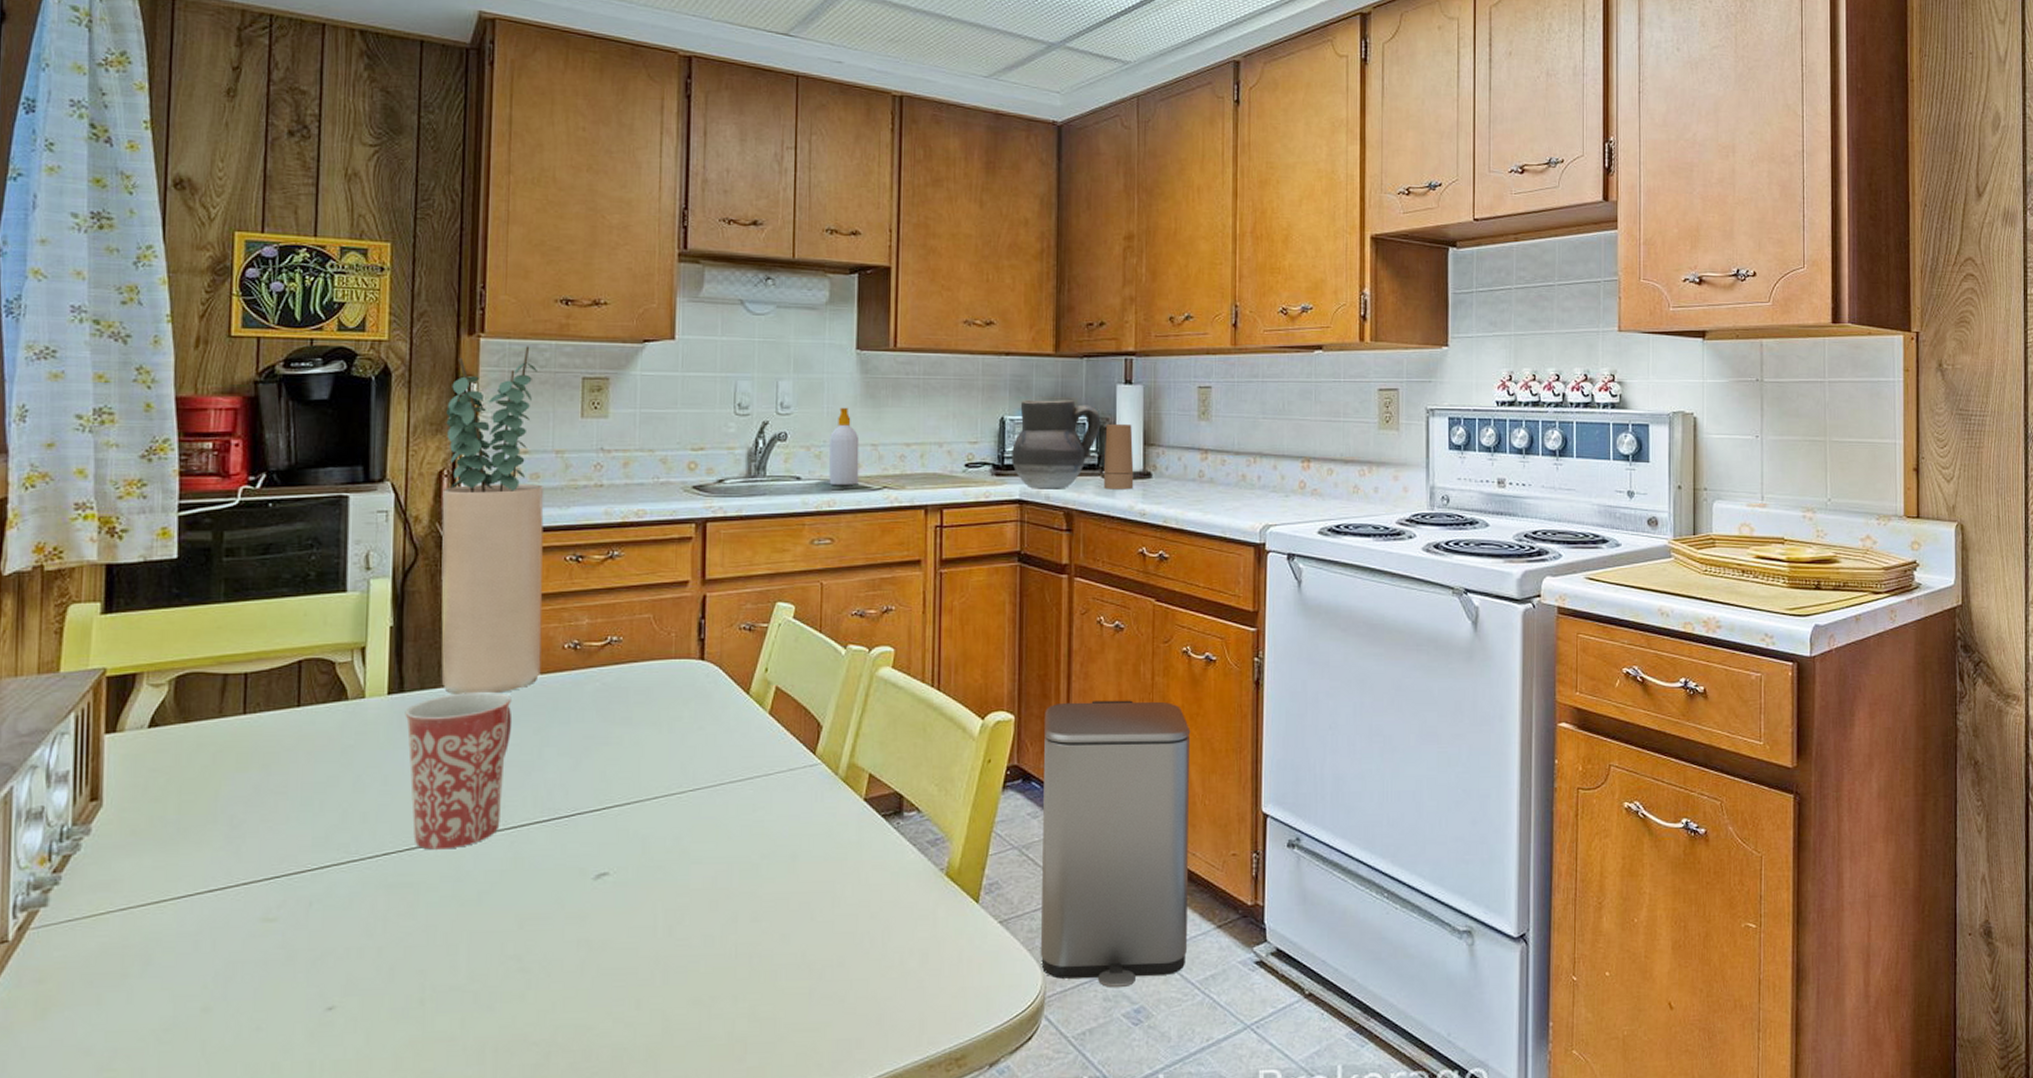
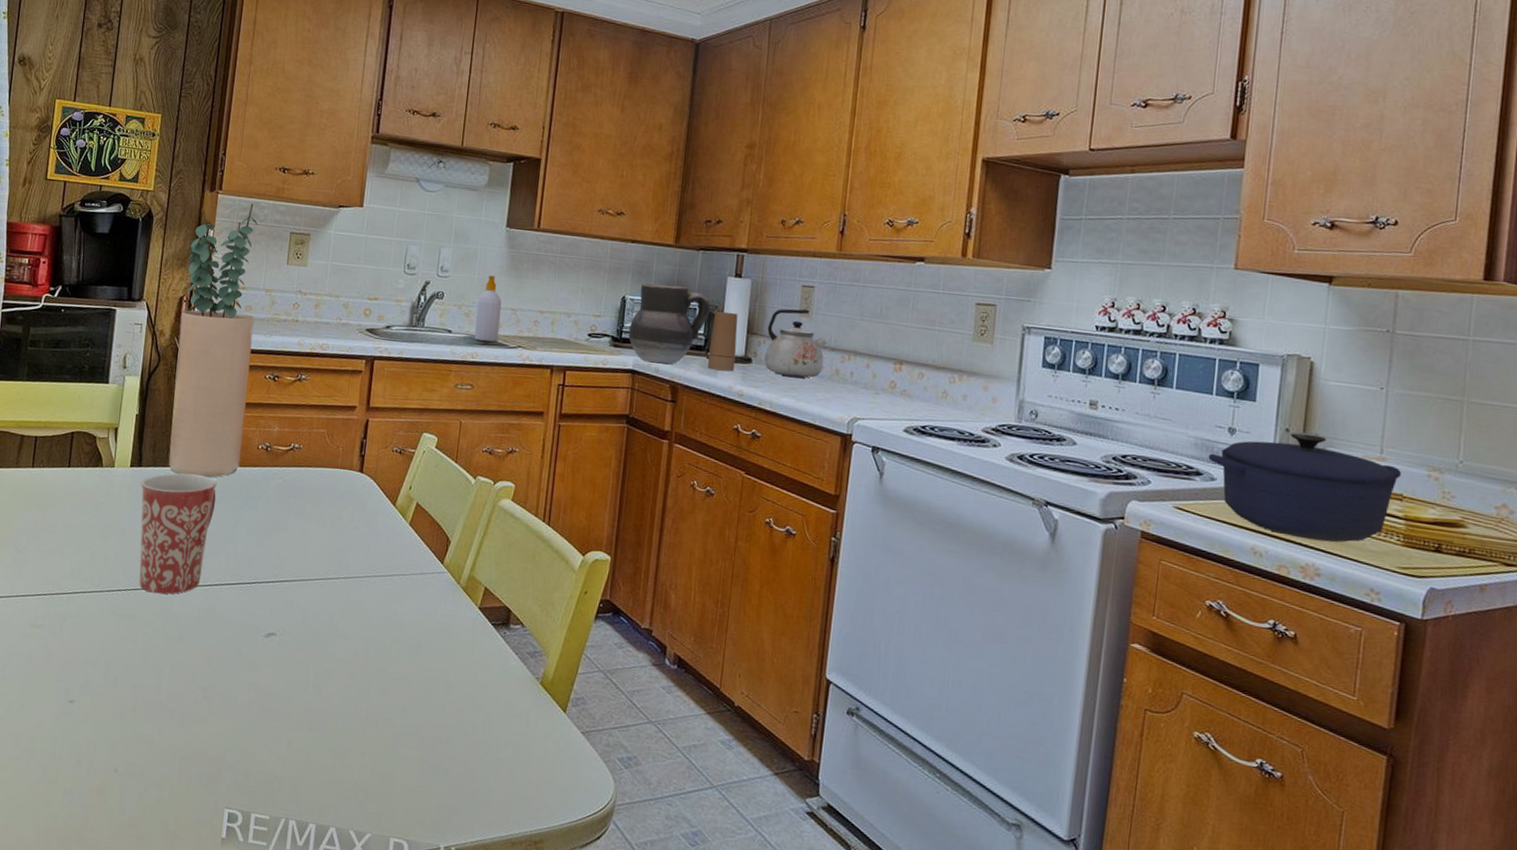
pedal bin: present [1041,700,1191,988] -> none [614,552,767,811]
kettle: none [1165,412,1230,488] -> present [764,308,827,378]
cooking pot: none [1612,487,1780,593] -> present [1208,431,1401,543]

